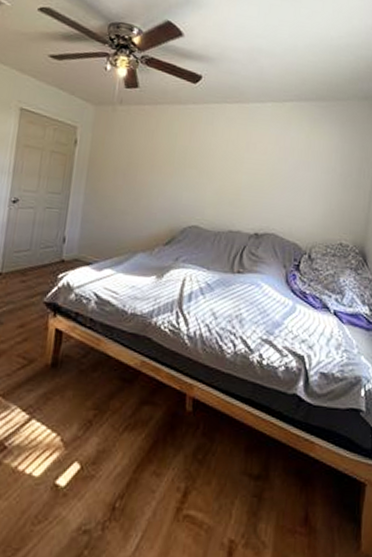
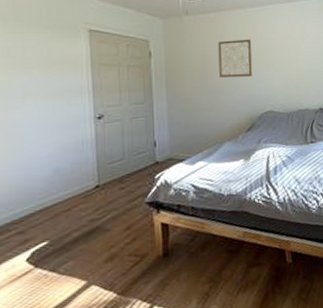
wall art: none [144,138,187,183] -> present [218,39,252,78]

